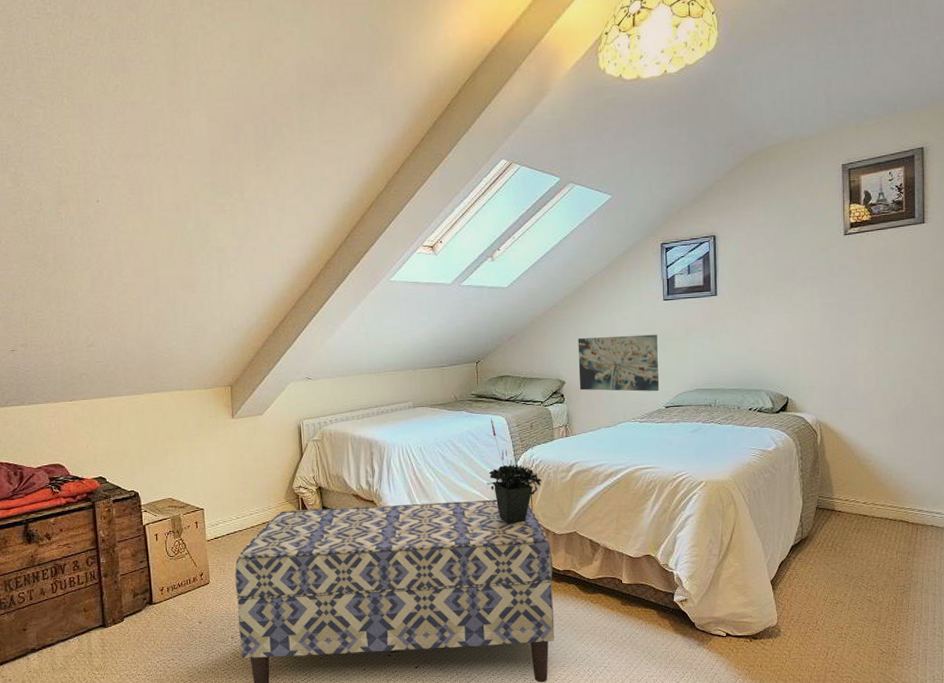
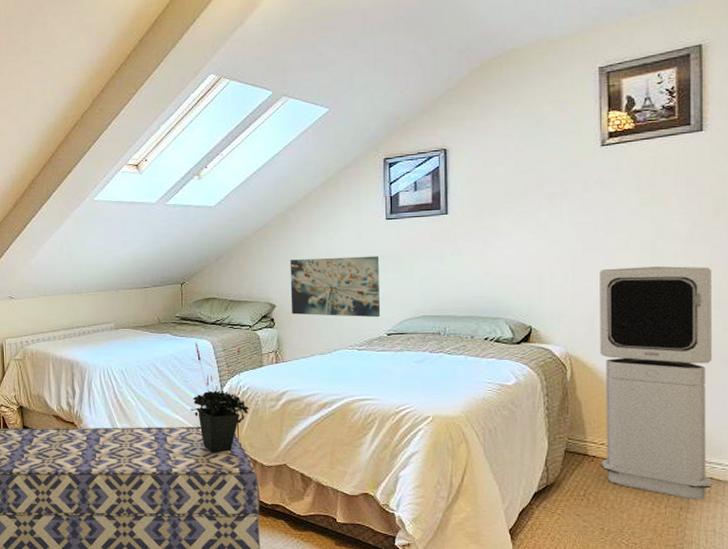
air purifier: none [844,341,934,545] -> present [600,266,713,500]

